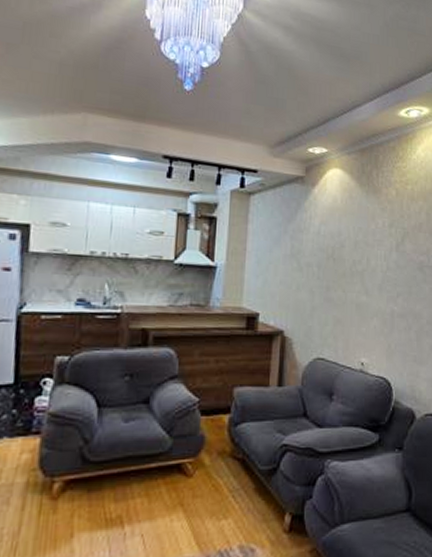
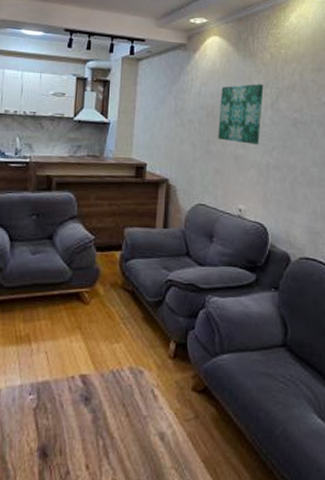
wall art: none [339,222,388,291] -> present [218,83,264,145]

